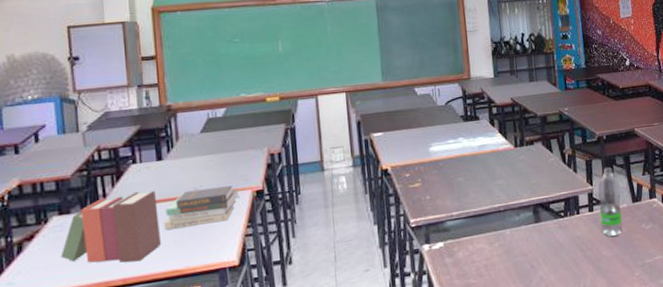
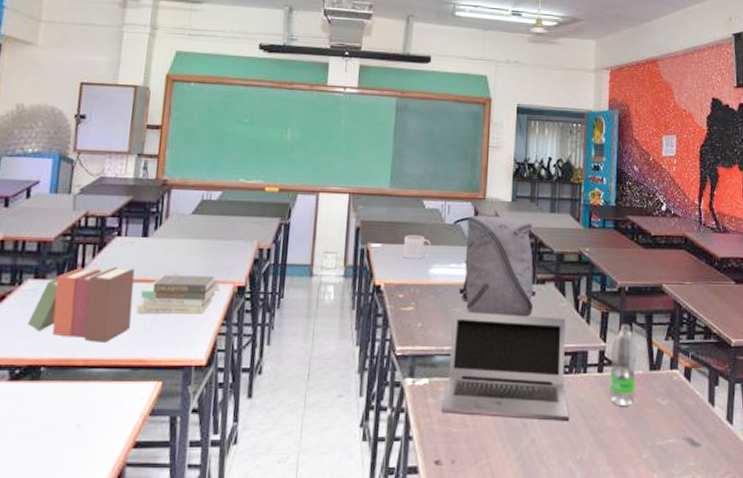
mug: none [402,119,429,143] -> present [403,235,432,260]
laptop: none [456,170,571,269] -> present [441,311,570,421]
backpack: none [457,91,527,181] -> present [459,215,537,317]

